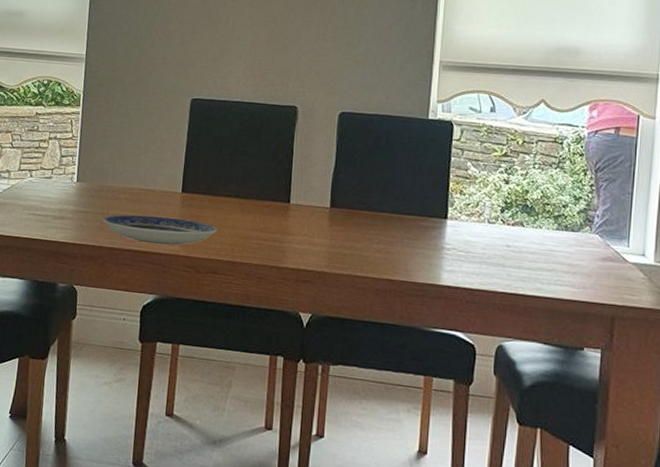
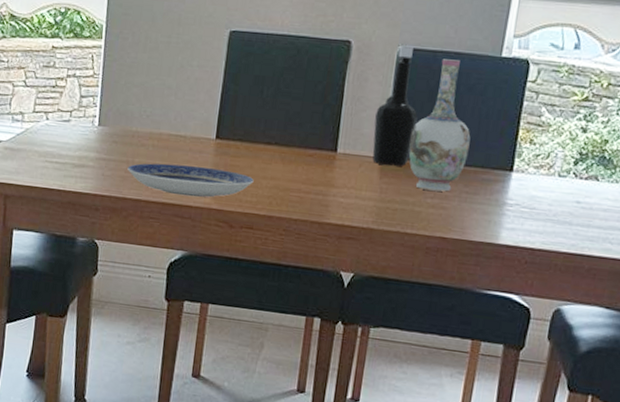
bottle: none [321,110,360,216] -> present [372,45,418,167]
vase: none [354,121,408,238] -> present [408,59,471,192]

